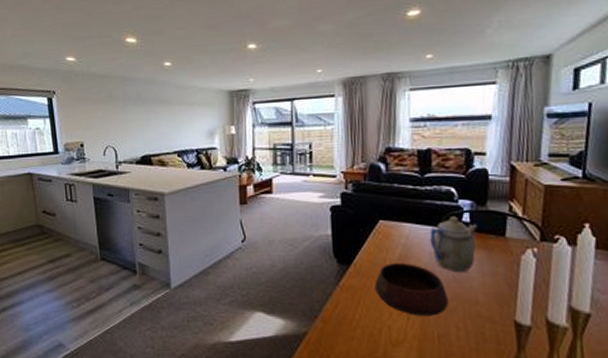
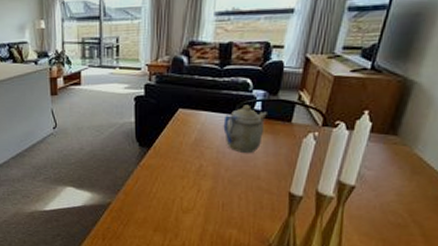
bowl: present [375,263,450,316] -> none [171,146,235,189]

